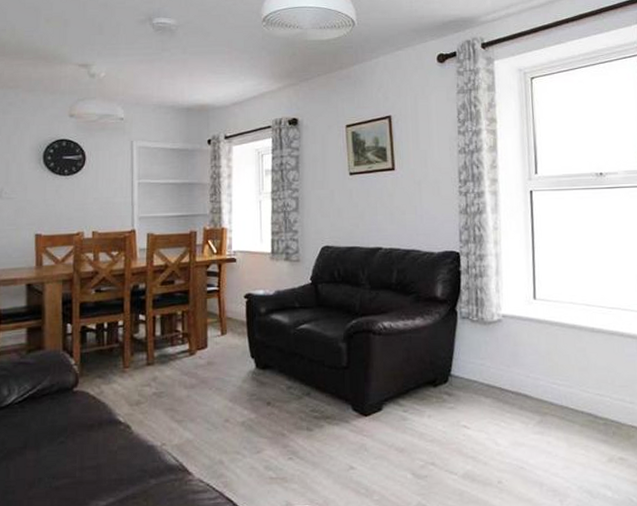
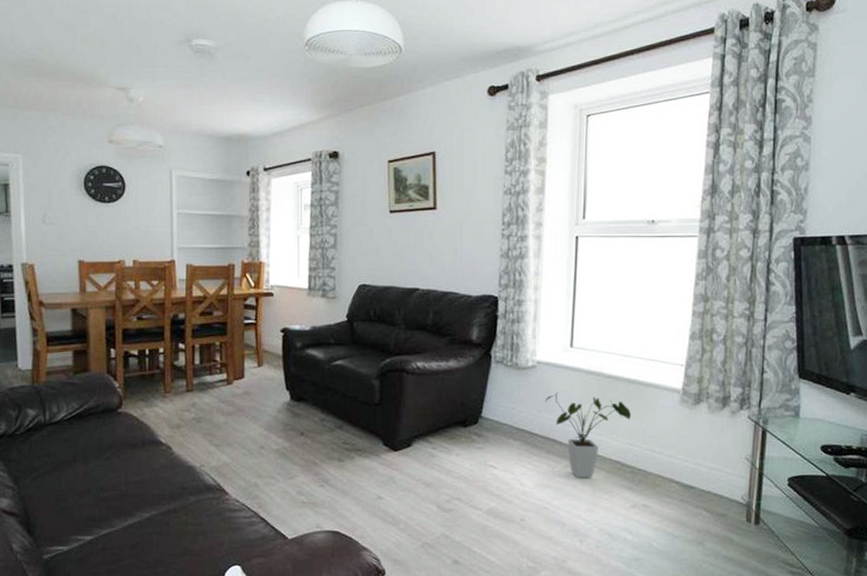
house plant: none [513,345,600,434] -> present [545,392,632,478]

